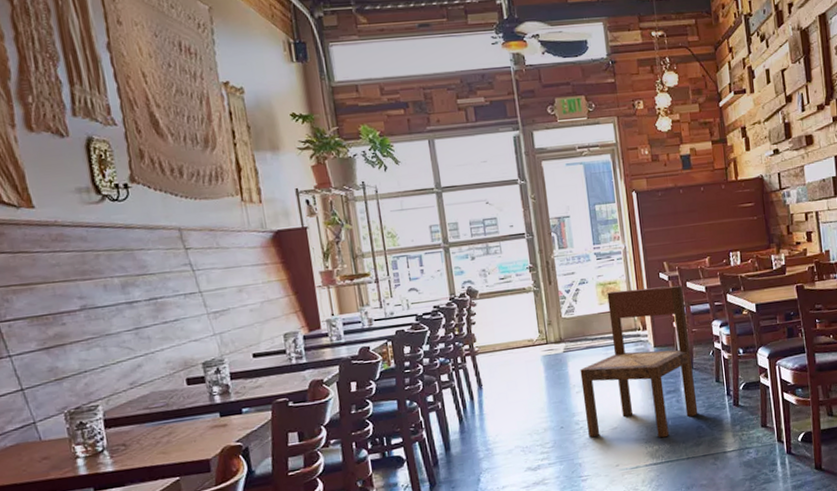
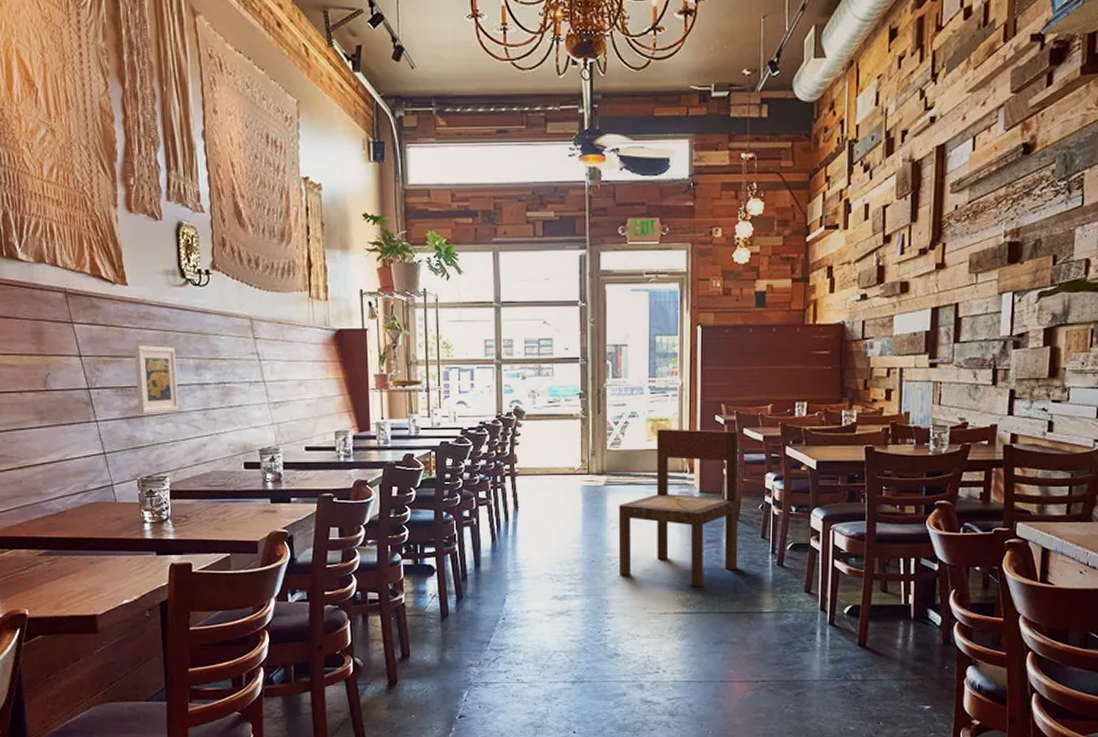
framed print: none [47,267,107,343] -> present [133,345,179,414]

